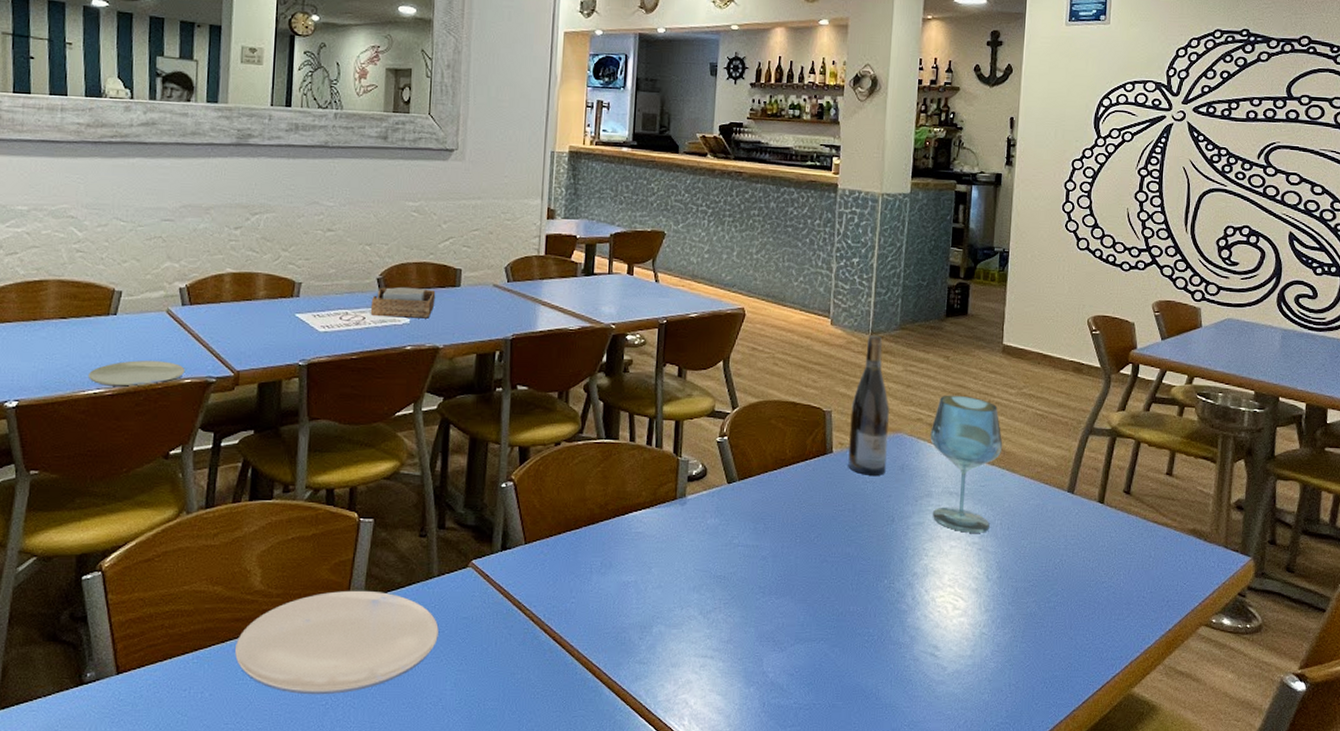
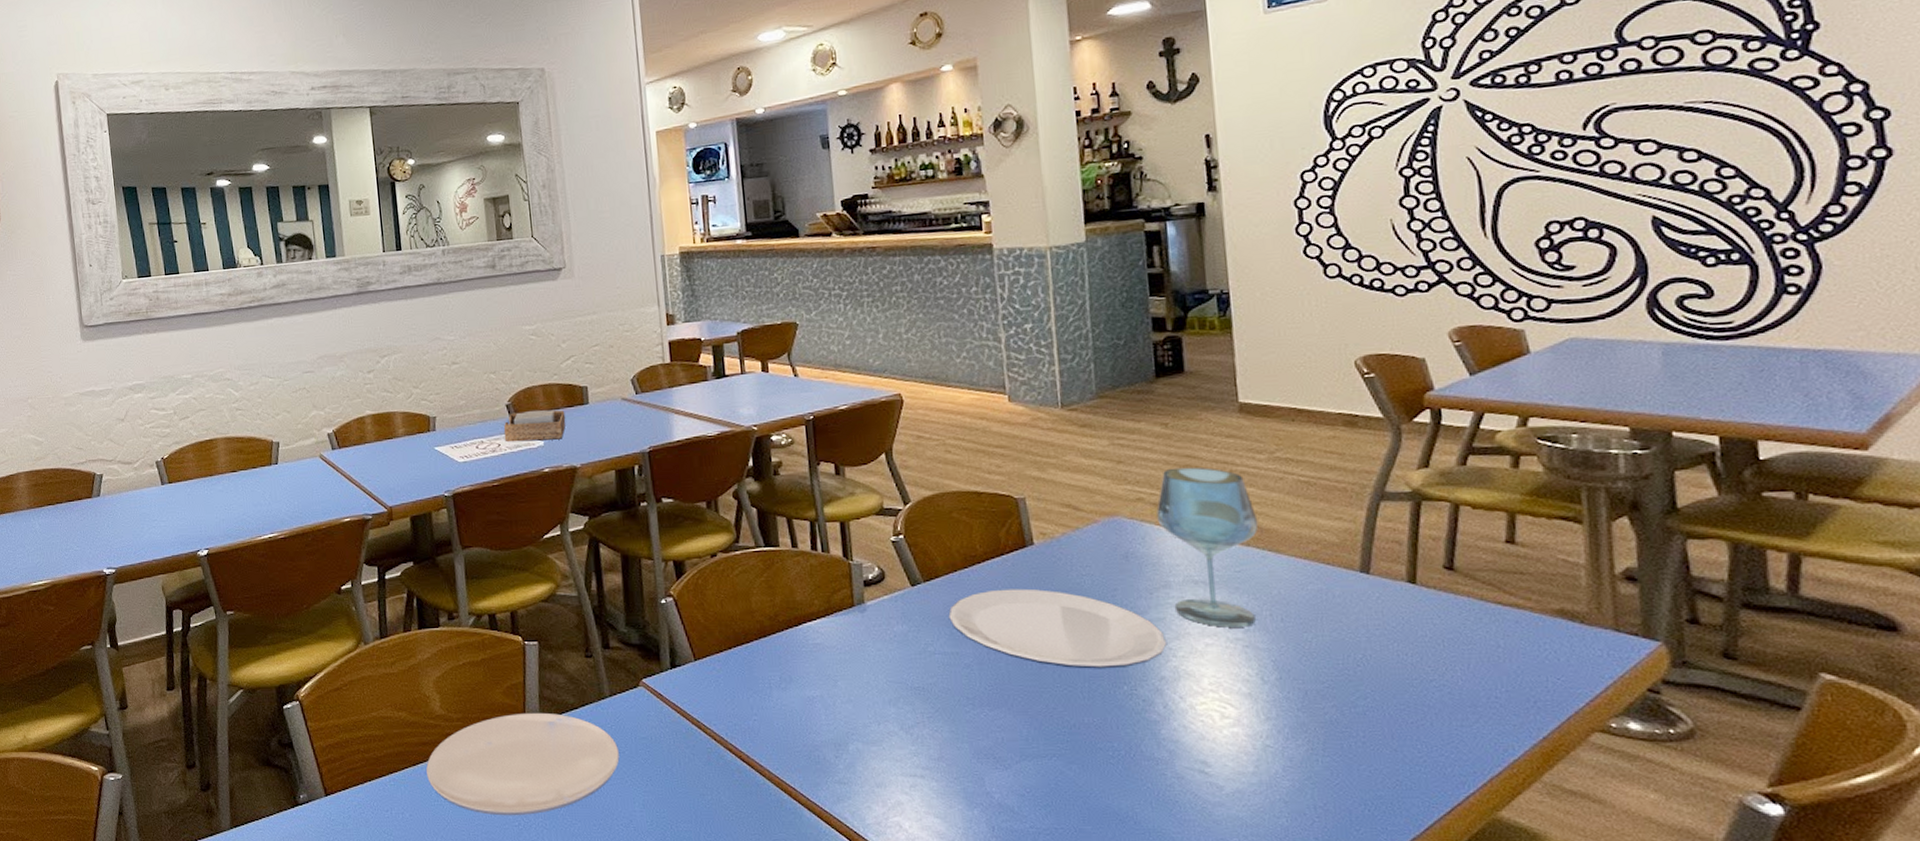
plate: present [87,360,186,388] -> none [261,503,344,531]
plate: none [754,490,922,565] -> present [948,588,1166,669]
wine bottle: present [848,335,889,475] -> none [1049,407,1105,567]

